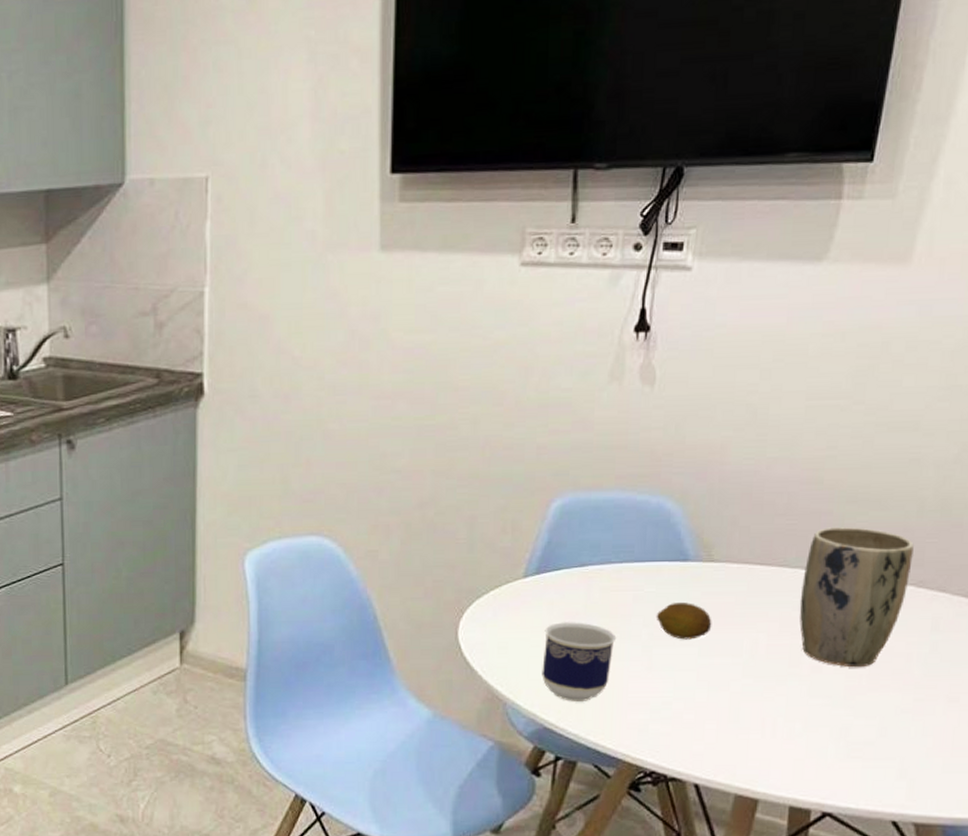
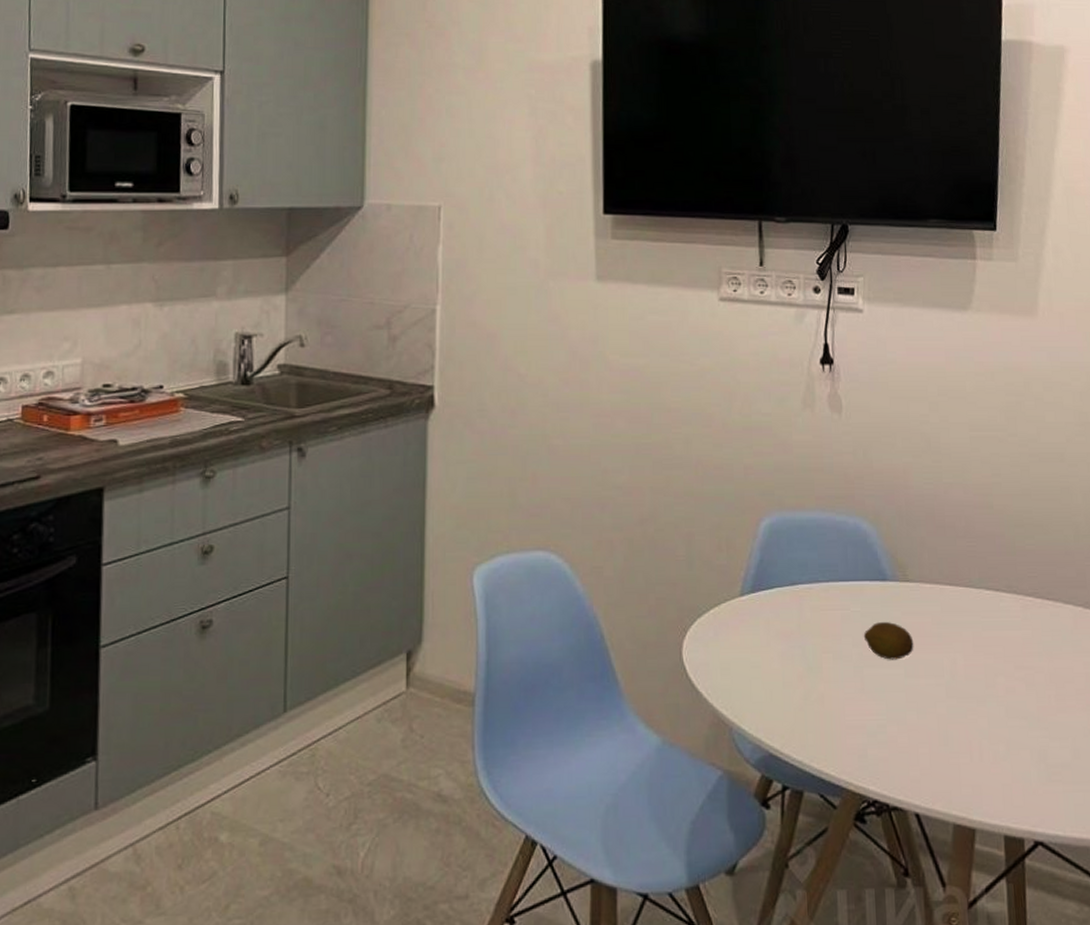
cup: present [542,622,617,701] -> none [763,642,830,726]
plant pot: present [799,527,914,668] -> none [987,550,1077,688]

